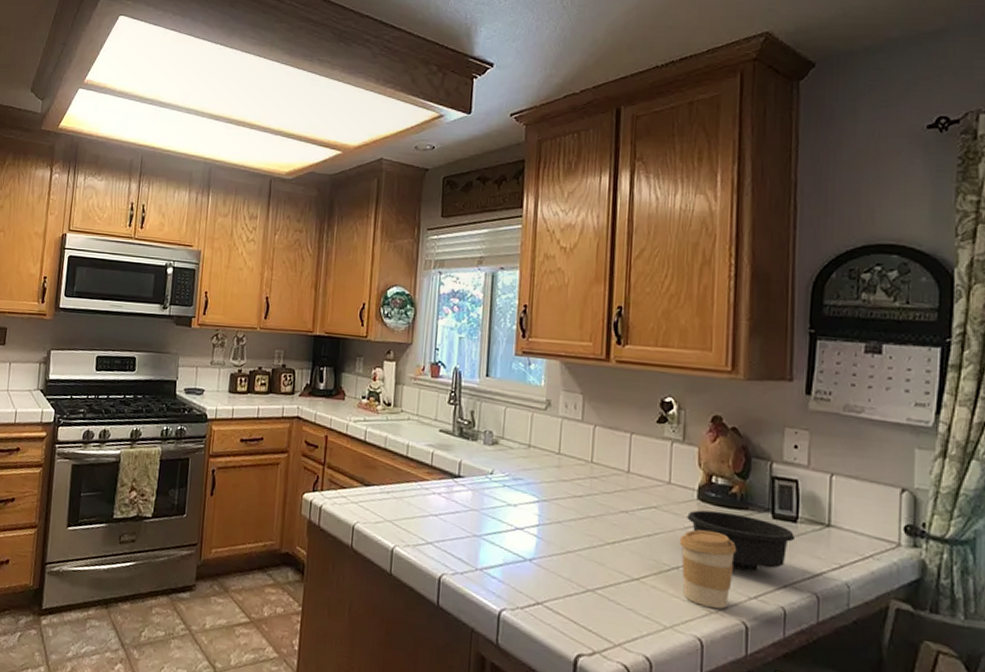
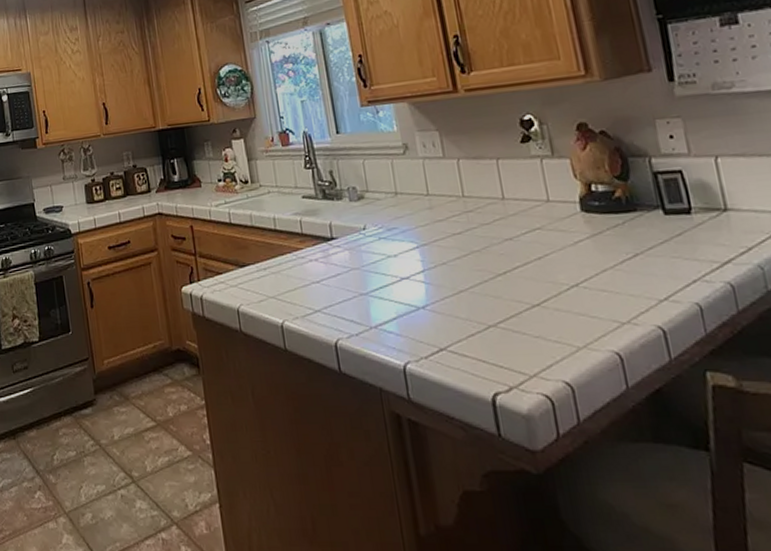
coffee cup: present [679,529,737,609] -> none [571,240,639,319]
bowl: present [687,510,794,572] -> none [574,217,693,275]

